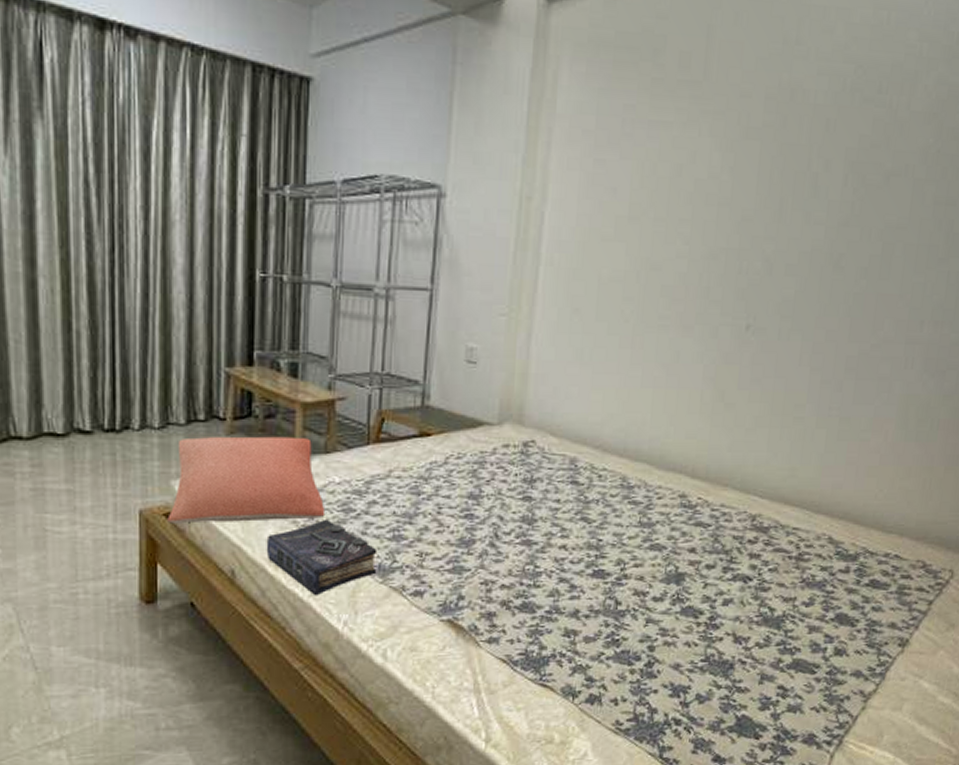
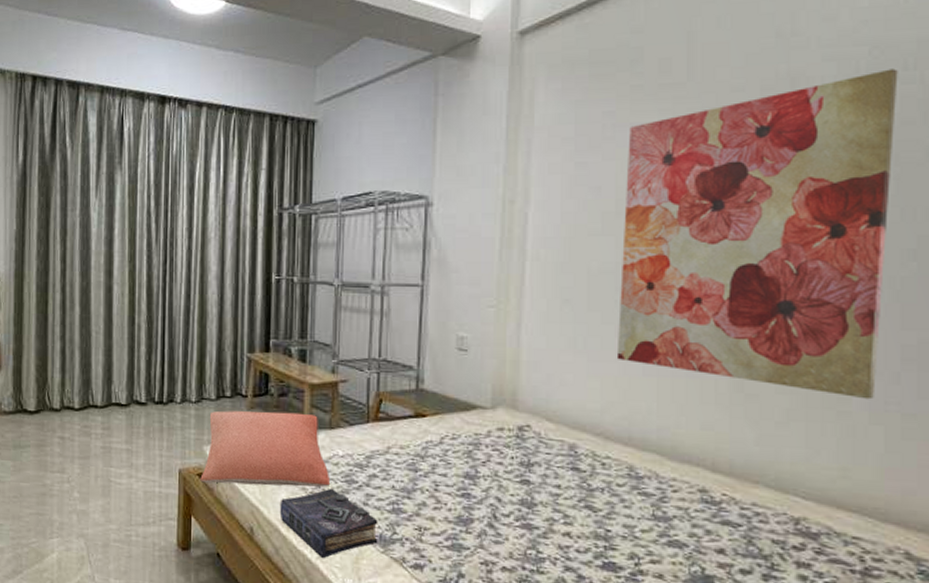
wall art: none [618,90,874,406] -> present [616,68,898,400]

